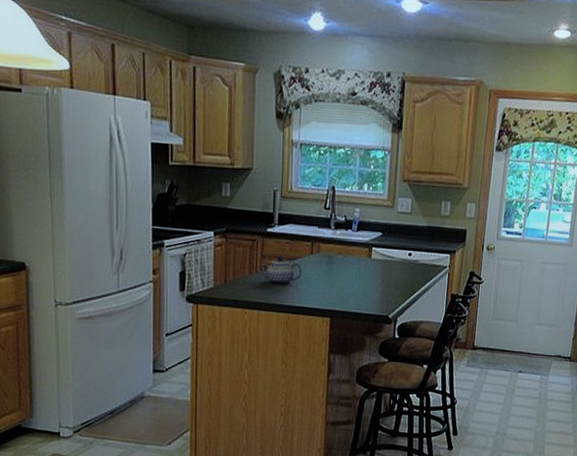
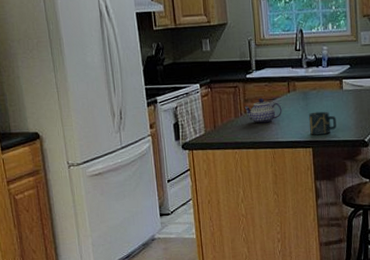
cup: none [330,278,360,305] -> present [308,111,337,135]

